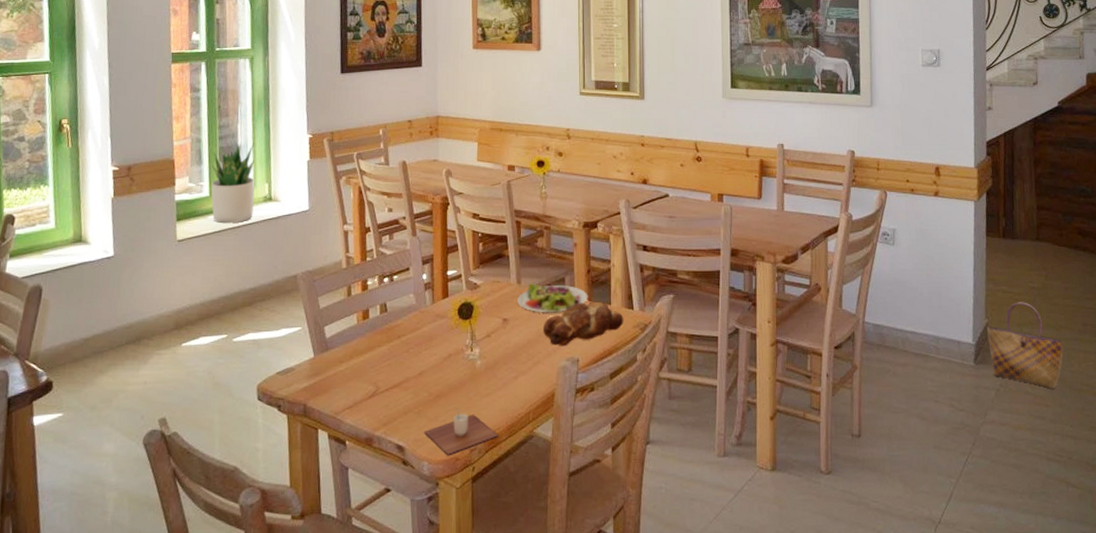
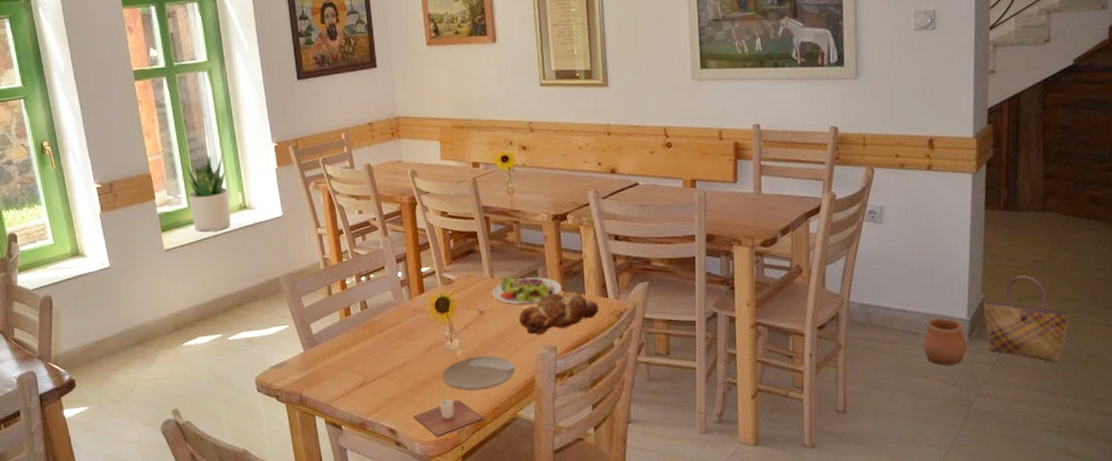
plate: none [458,367,536,405] -> present [442,355,516,391]
ceramic pot: none [933,342,973,390] -> present [923,318,967,366]

